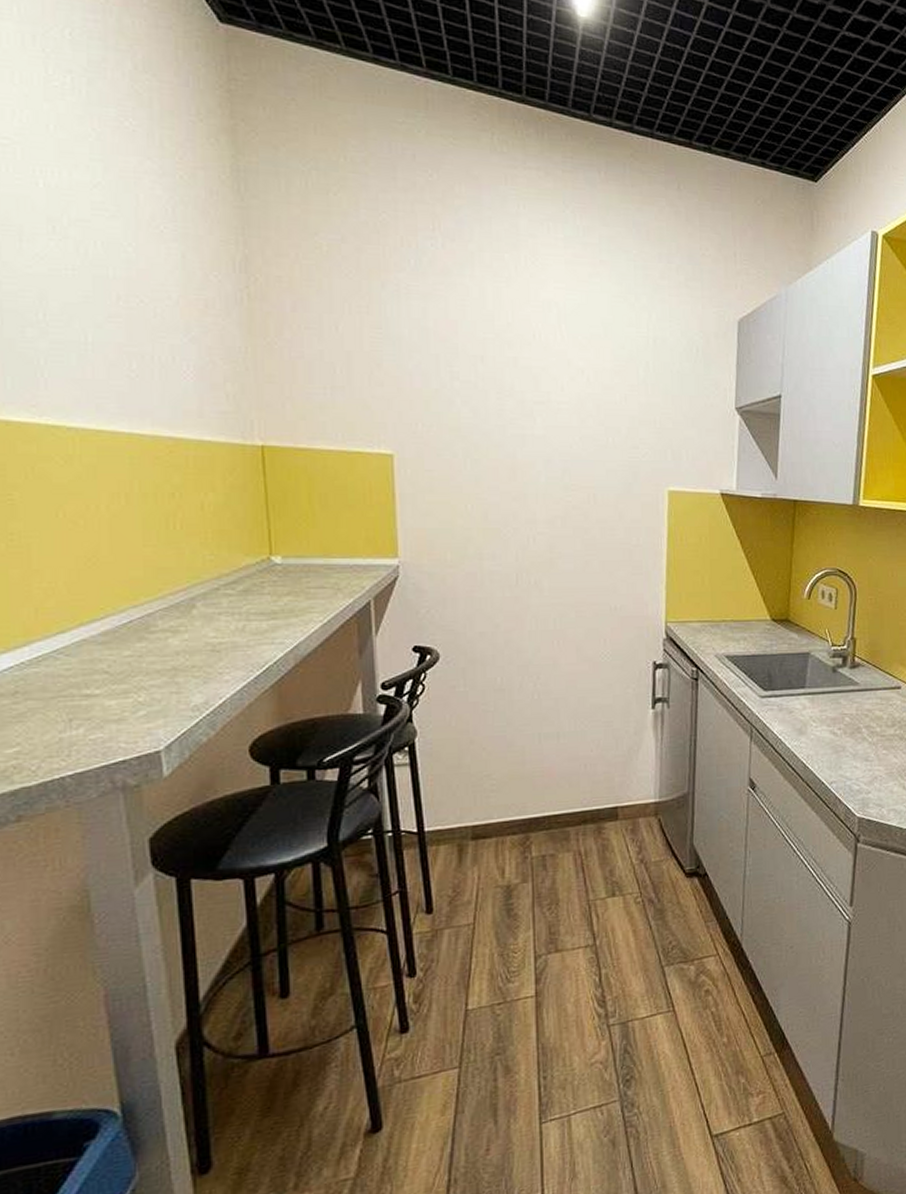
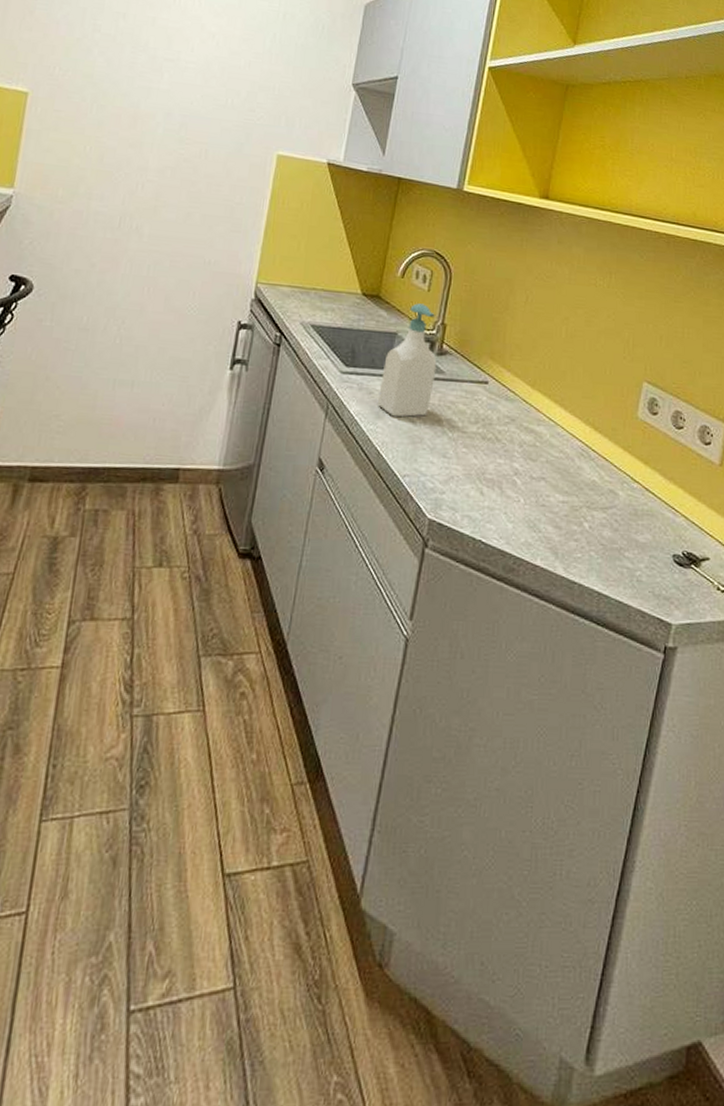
soap bottle: none [798,622,851,731] -> present [377,303,437,417]

